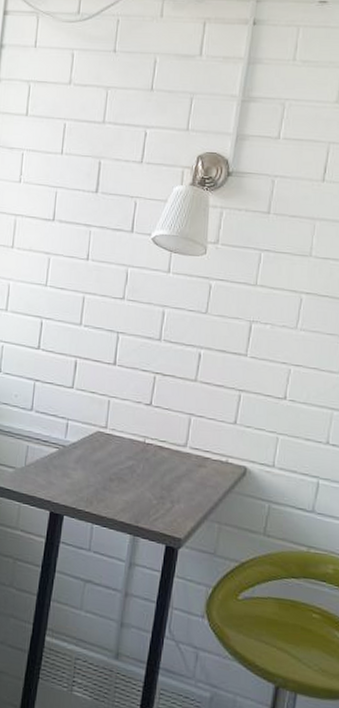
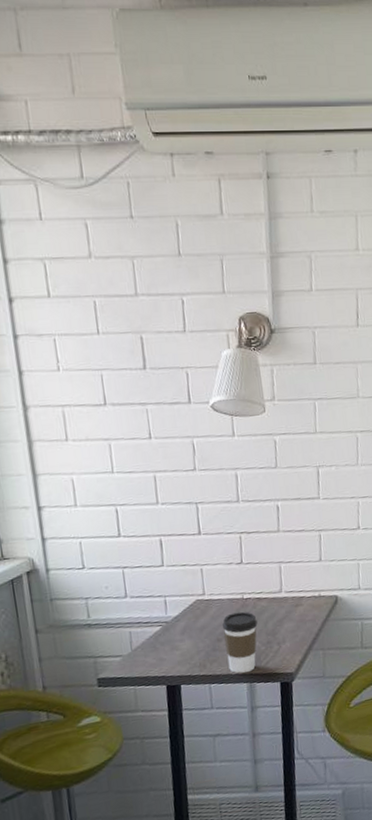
coffee cup: none [115,455,155,523] -> present [222,611,258,674]

